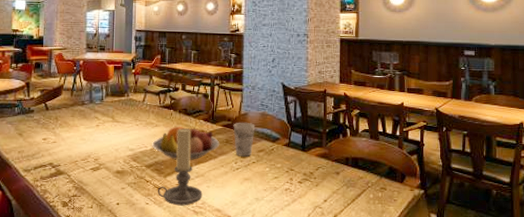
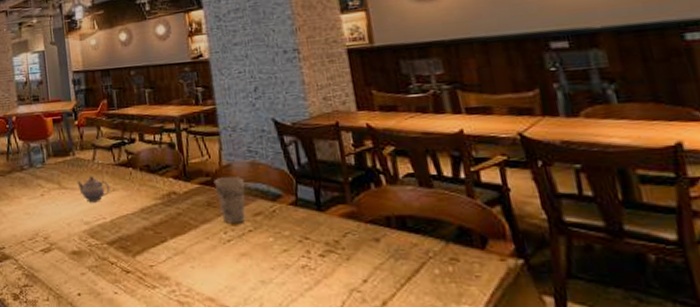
teapot: none [128,114,154,134] -> present [77,176,110,203]
fruit bowl: present [152,125,220,160] -> none [111,186,200,233]
candle holder: present [157,127,203,206] -> none [126,189,187,295]

